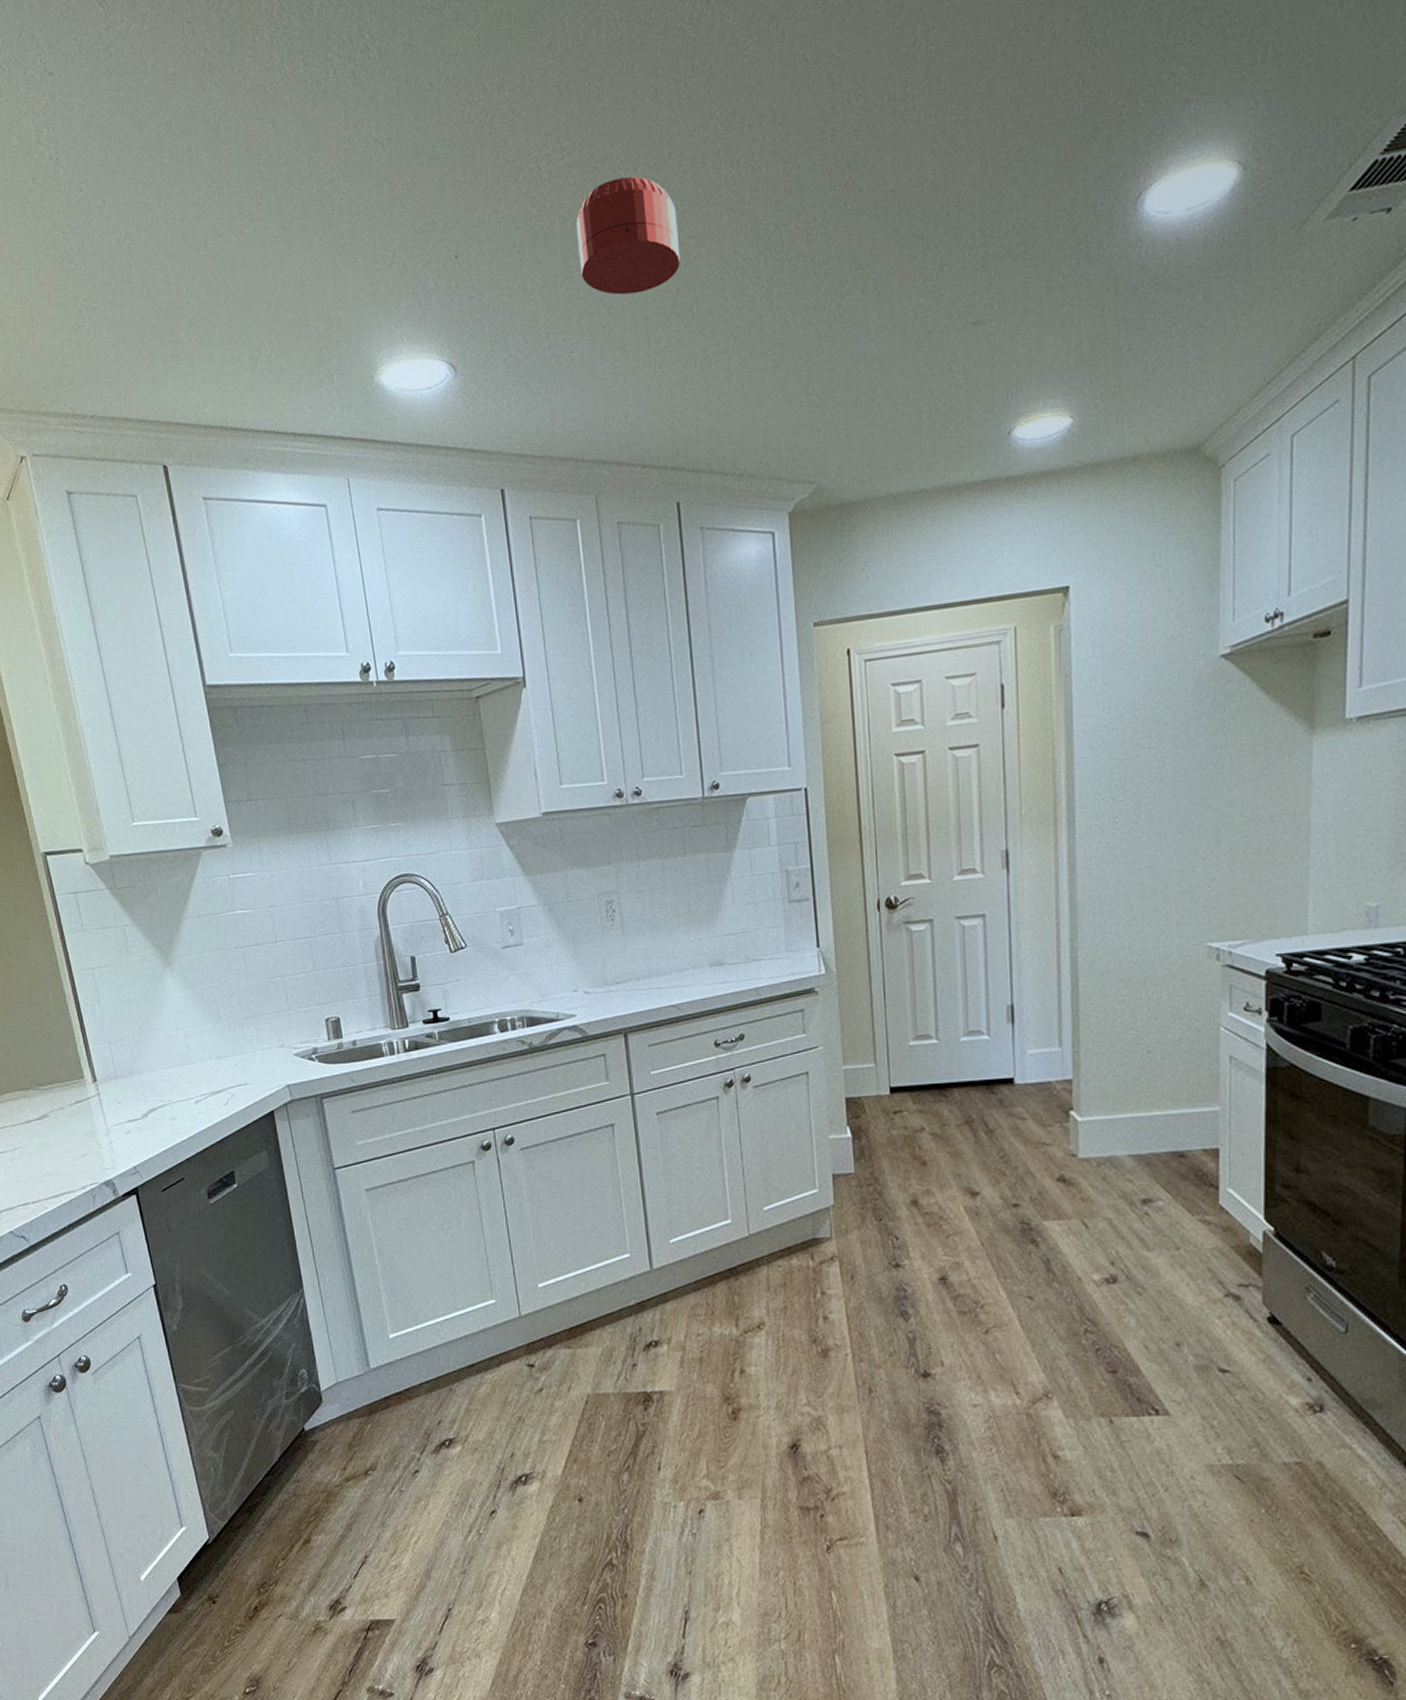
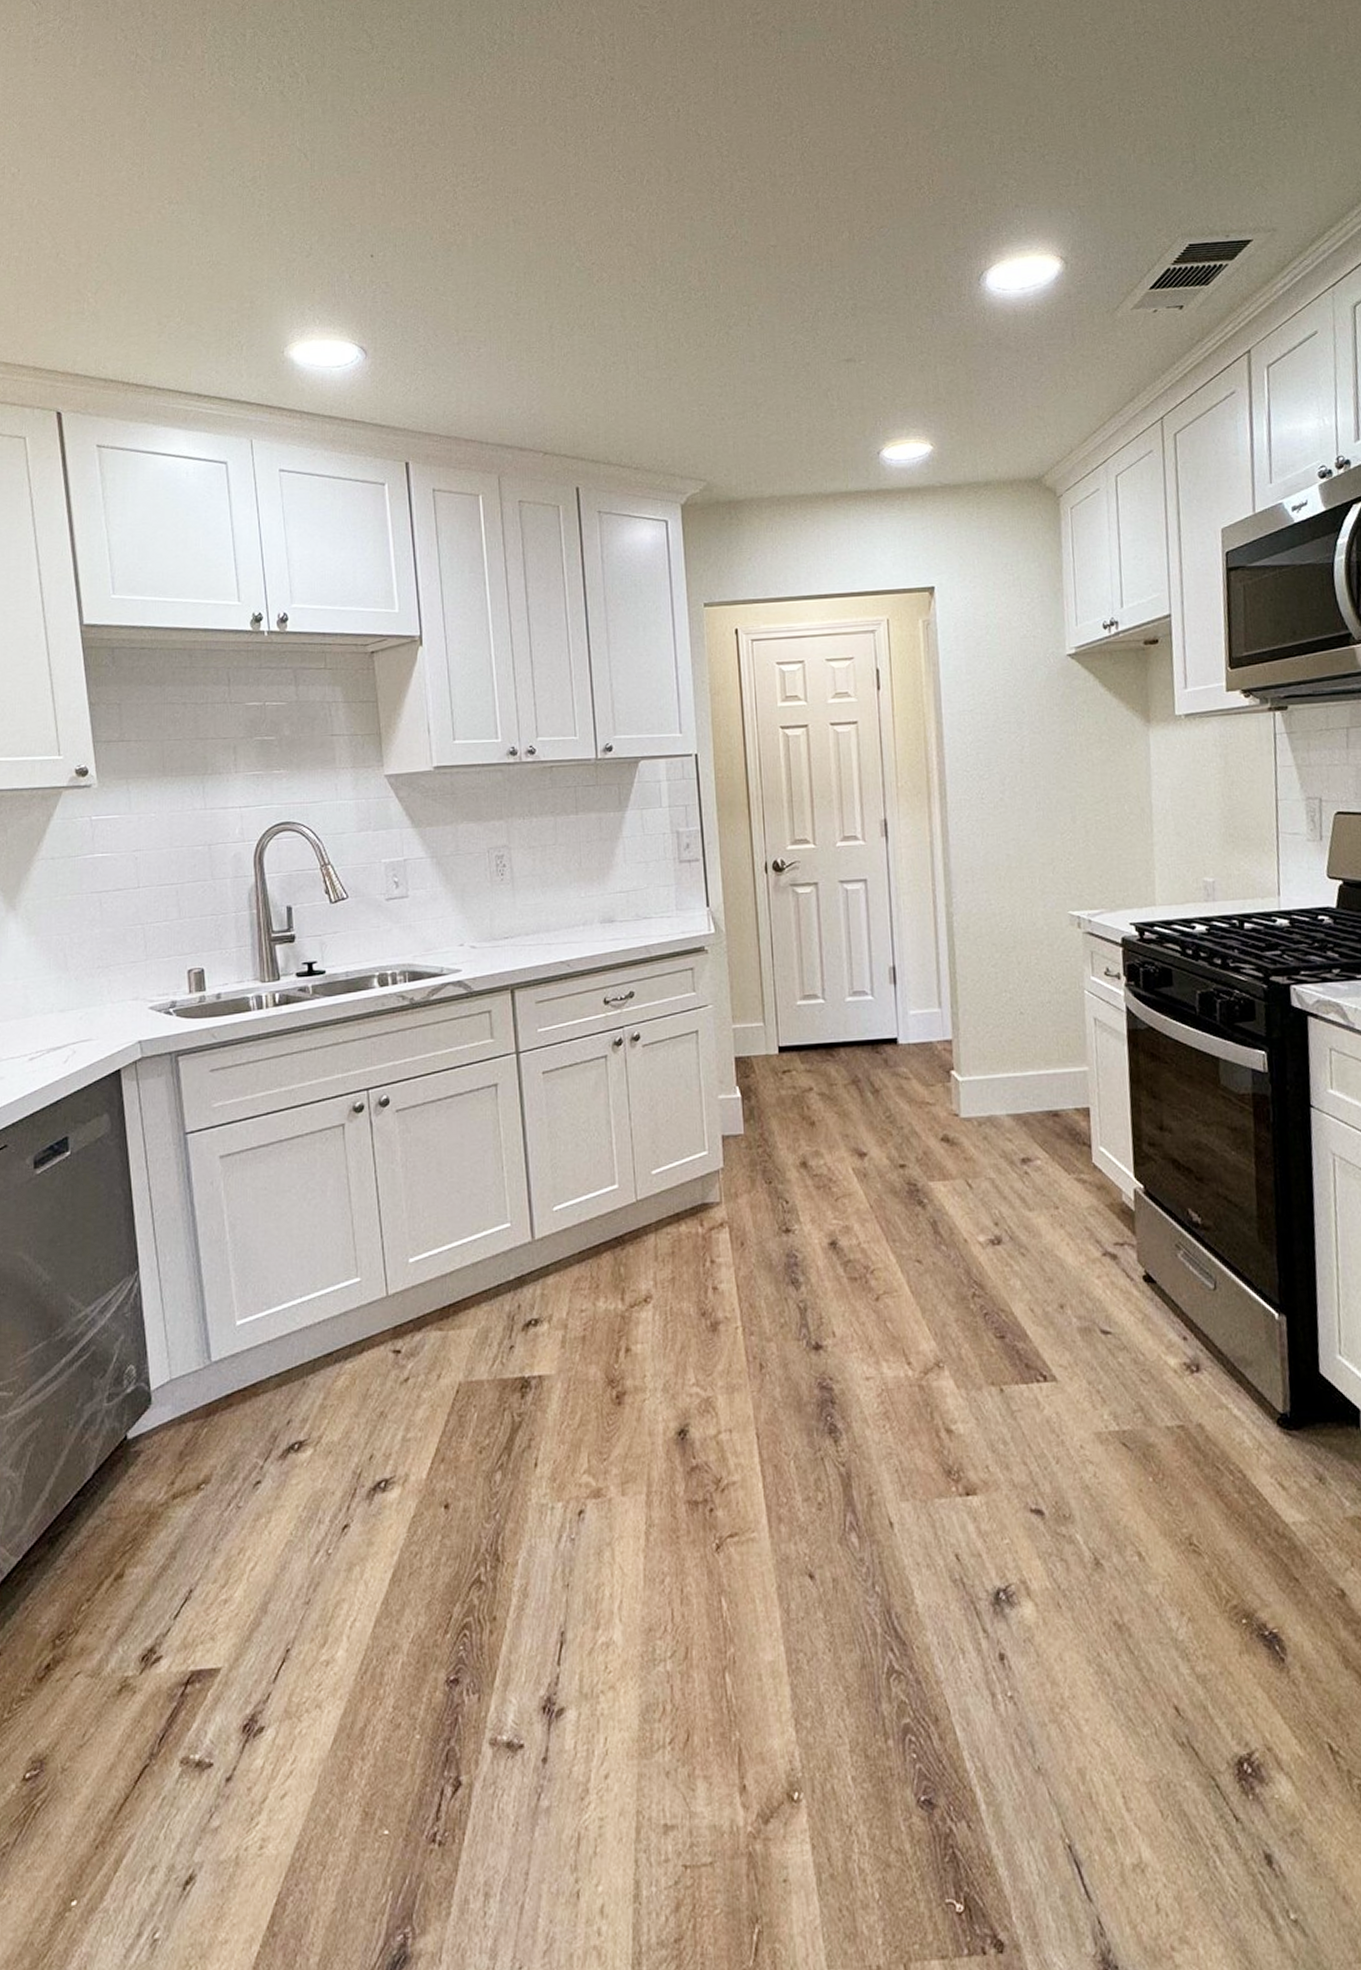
smoke detector: present [576,176,680,295] -> none [487,208,583,305]

